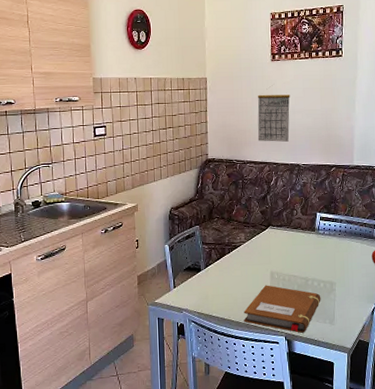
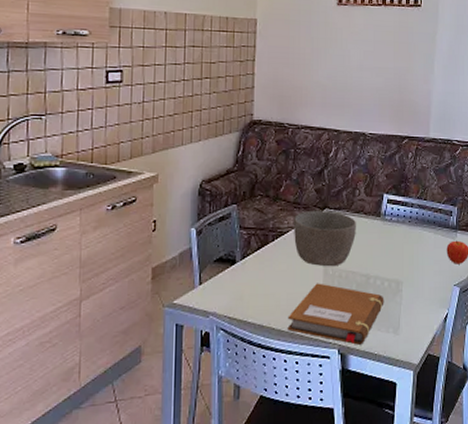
bowl: none [245,228,295,272] -> present [294,211,356,267]
calendar: present [257,86,290,142] -> none [316,35,358,104]

